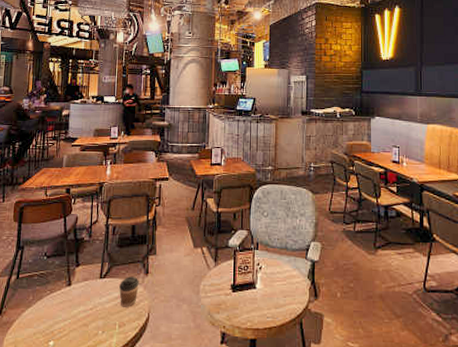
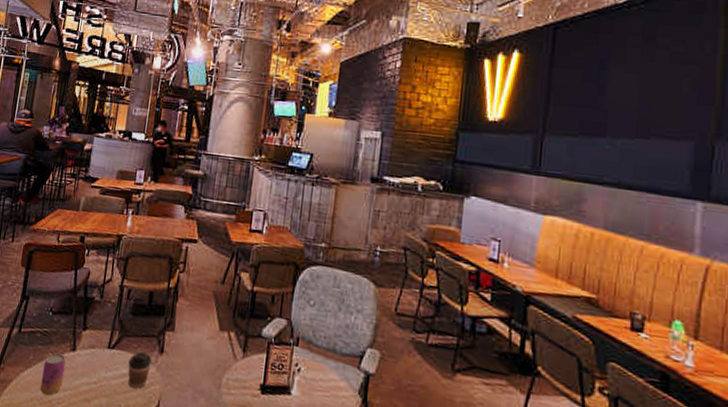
beer can: none [42,290,63,328] -> present [40,353,66,396]

